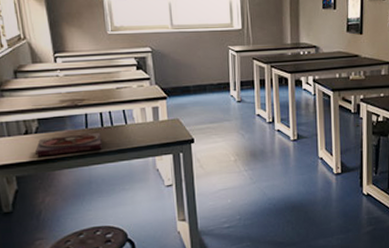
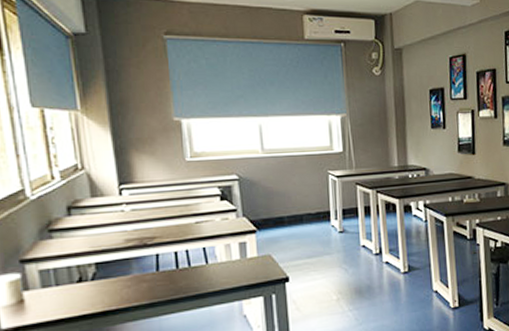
book: present [35,133,102,157] -> none [91,276,177,309]

